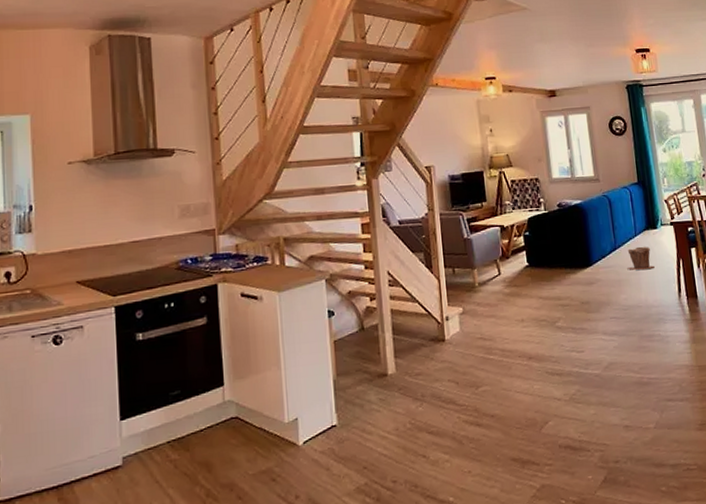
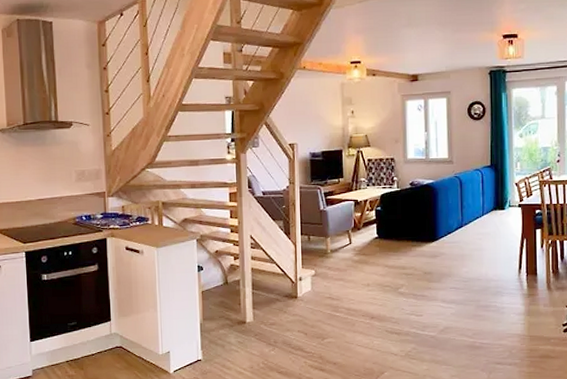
plant pot: present [627,246,655,270] -> none [471,225,498,247]

